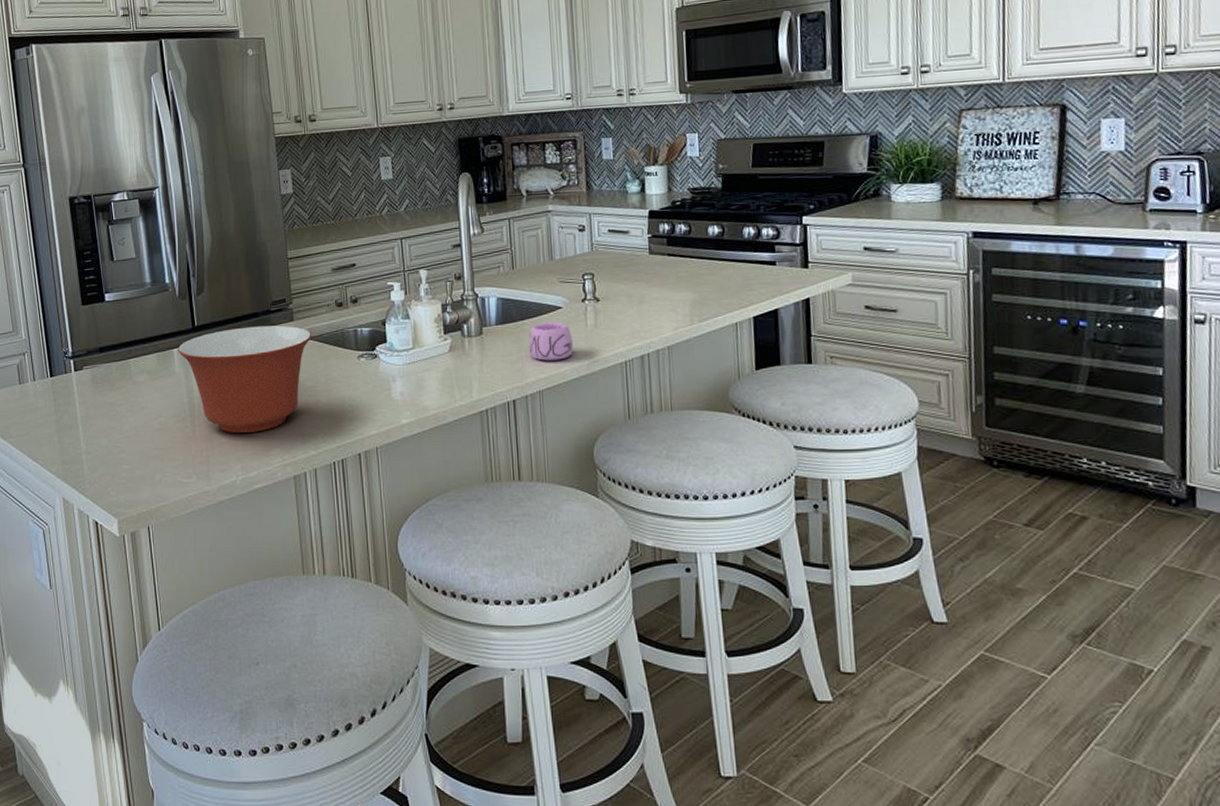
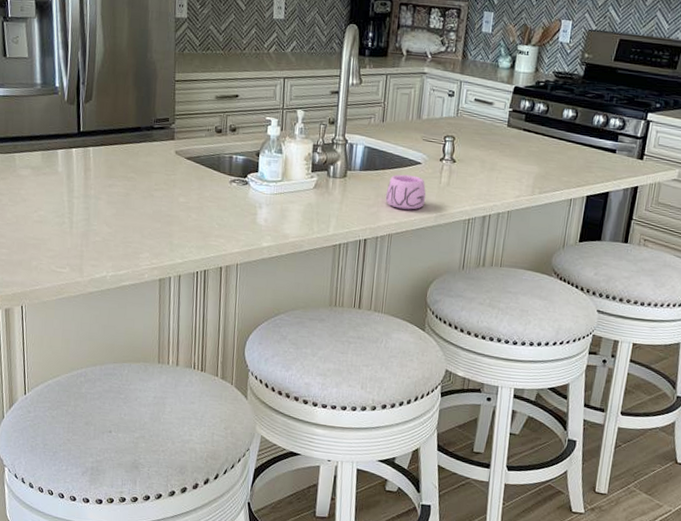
mixing bowl: present [178,325,312,433] -> none [62,139,191,236]

